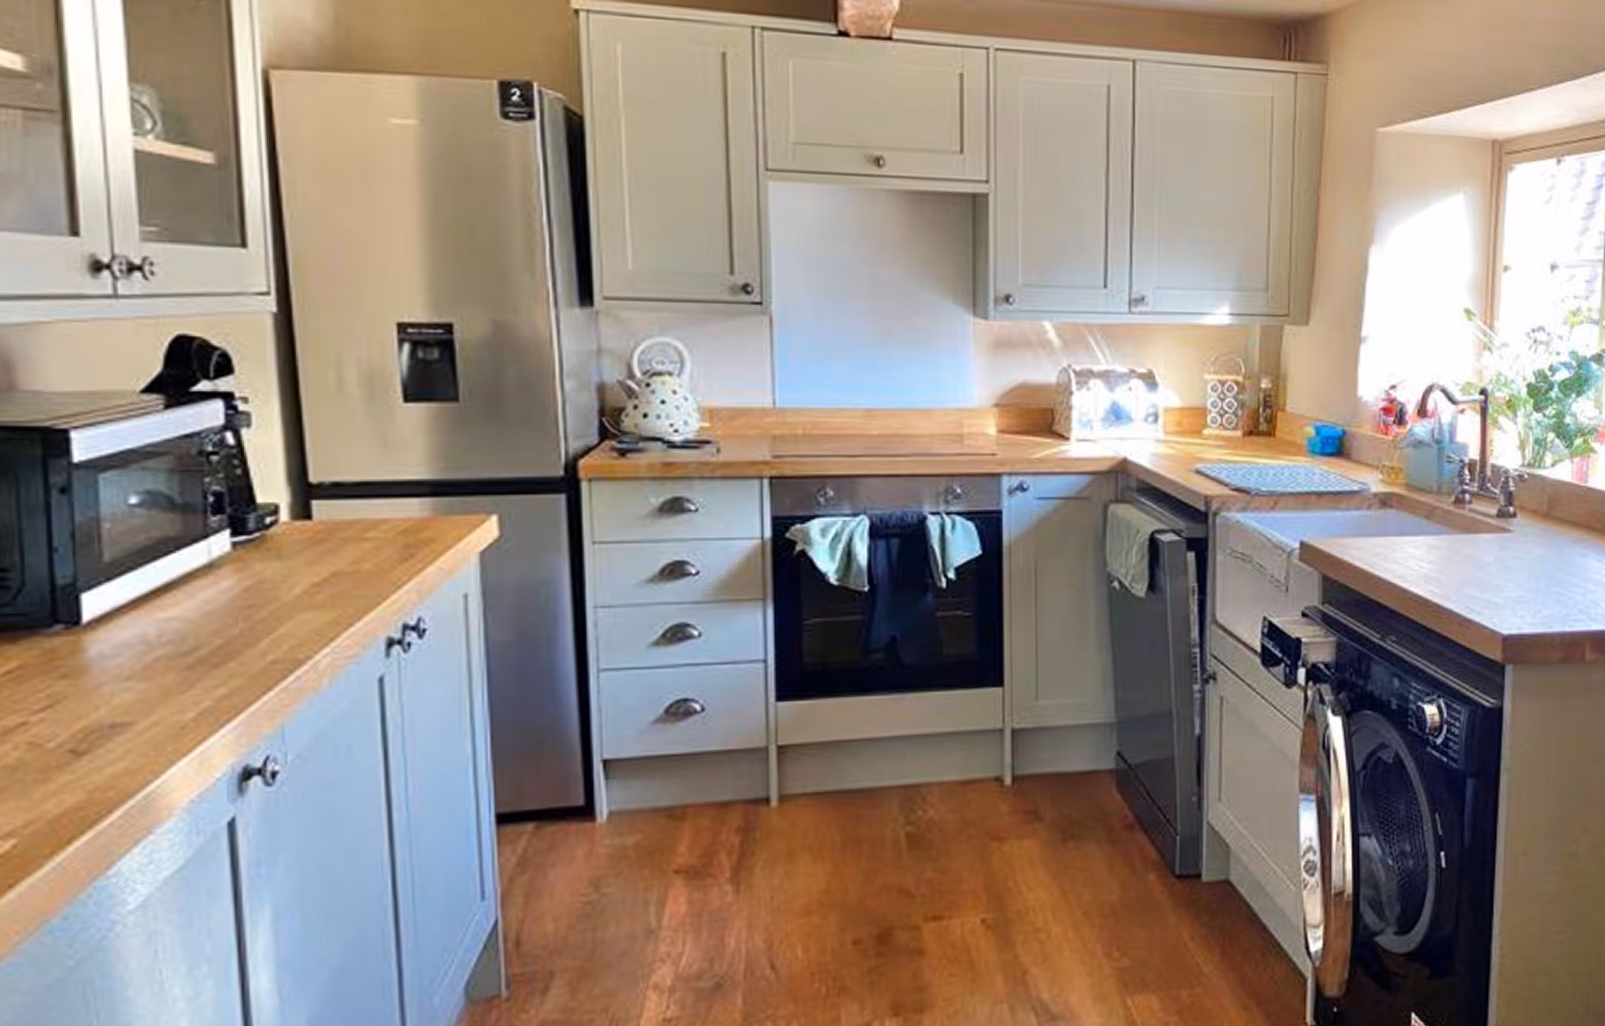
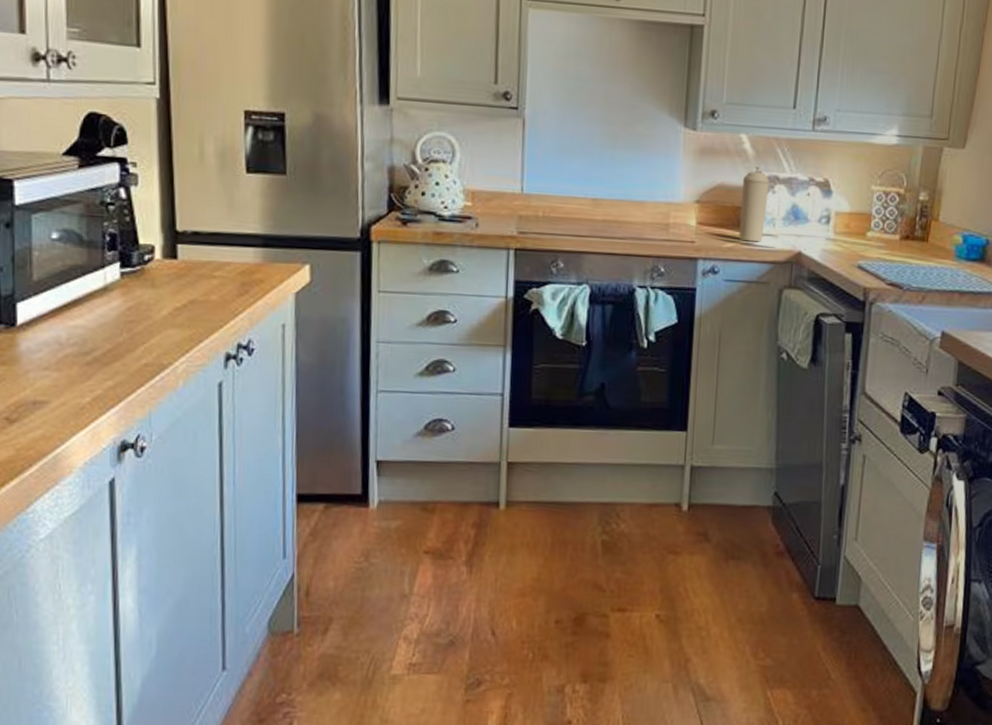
canister: none [1049,358,1083,450] -> present [738,165,770,242]

